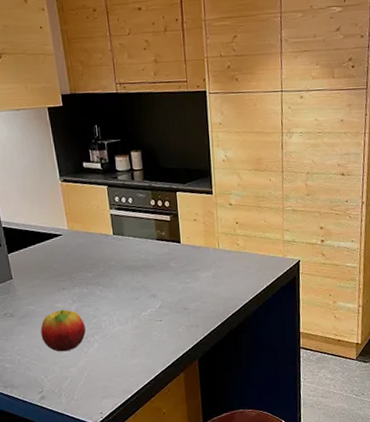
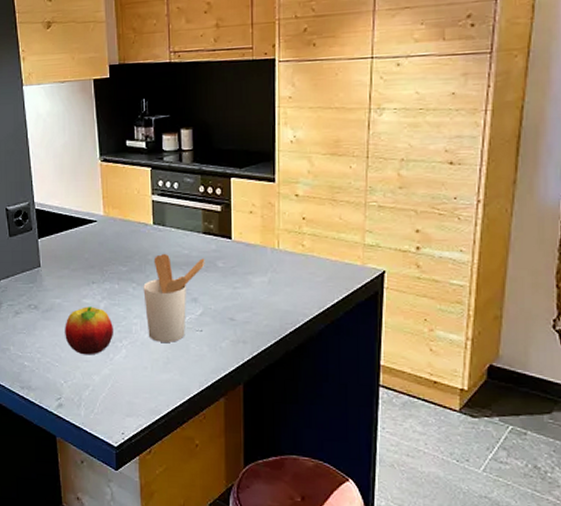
utensil holder: none [108,258,160,334] -> present [143,253,205,342]

